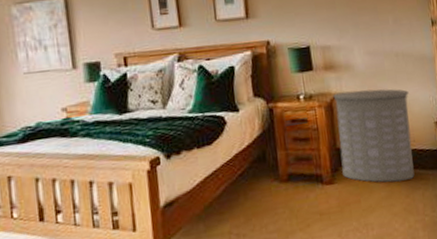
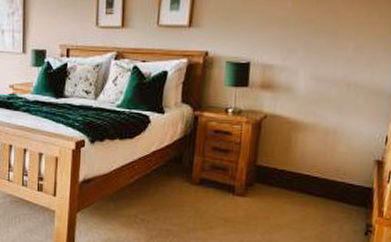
laundry hamper: present [333,89,415,183] -> none [257,113,352,210]

